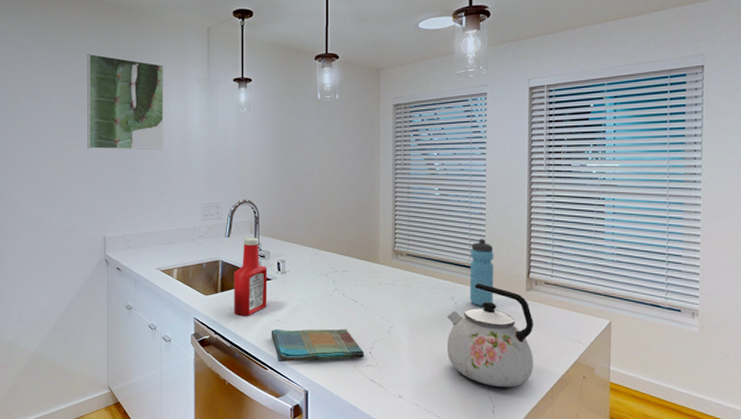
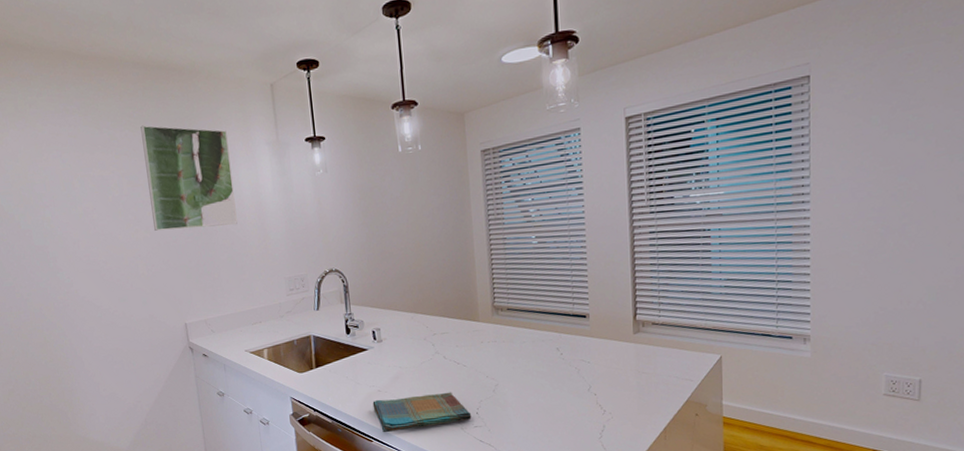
ketchup bottle: present [234,237,267,317] -> none [327,307,366,391]
kettle: present [447,283,534,387] -> none [554,330,646,434]
water bottle: present [469,239,494,307] -> none [573,284,600,355]

